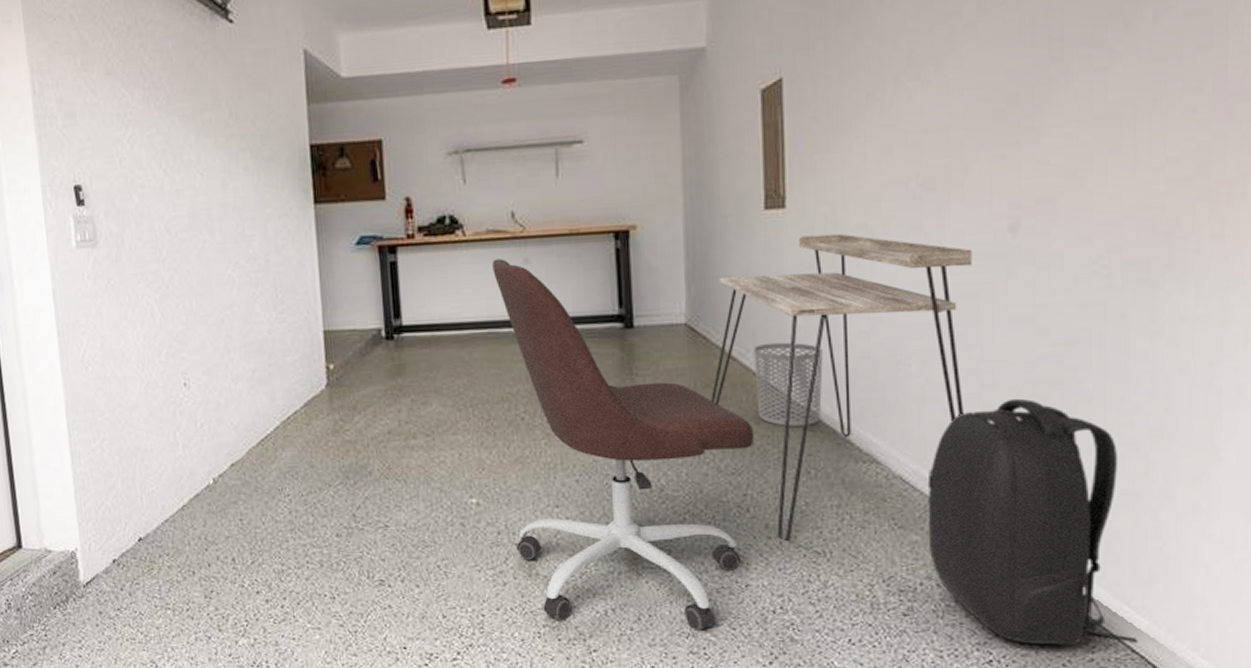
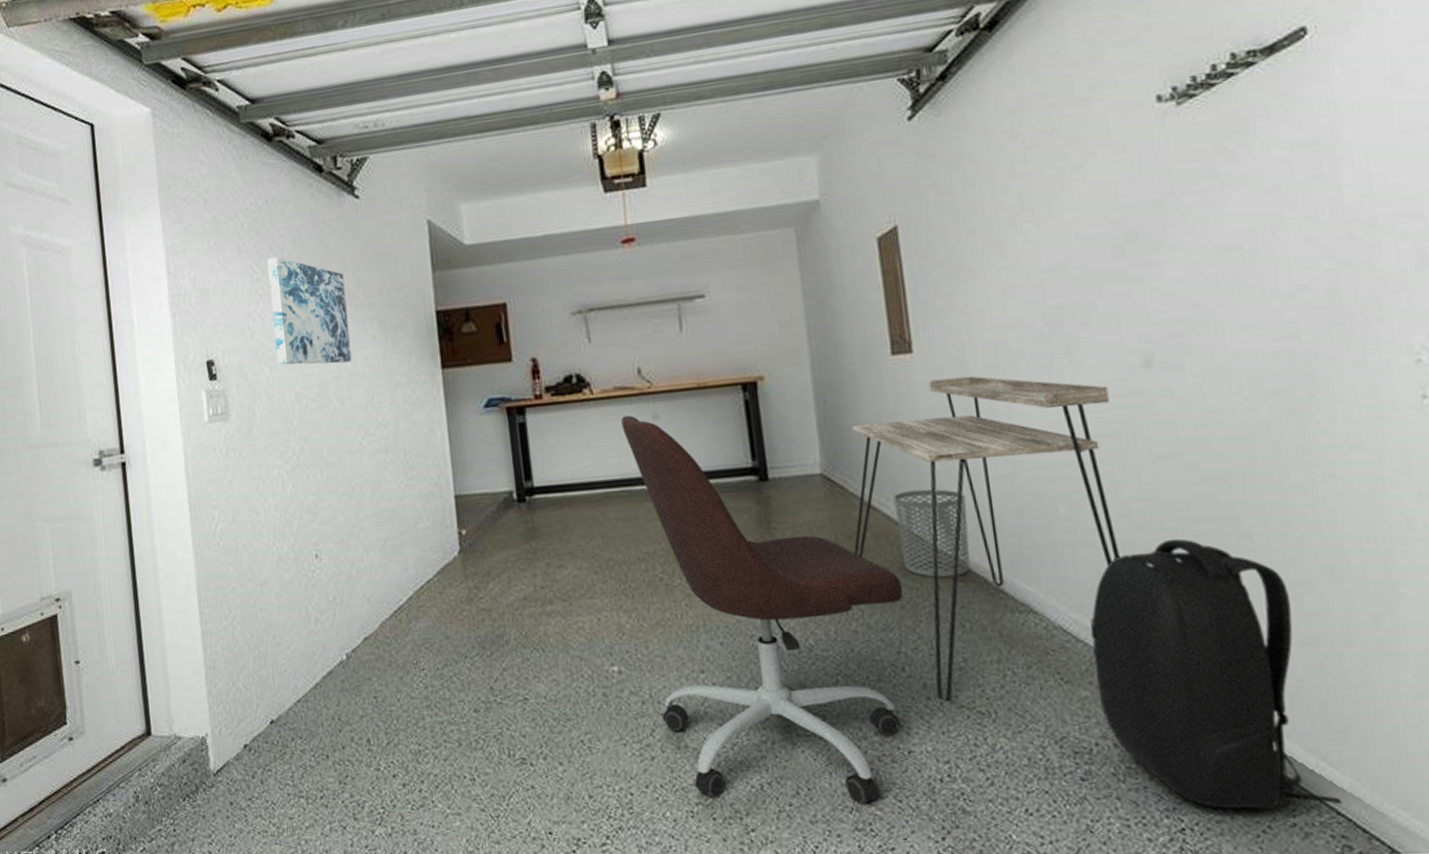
wall art: none [137,81,223,194] -> present [267,257,352,365]

